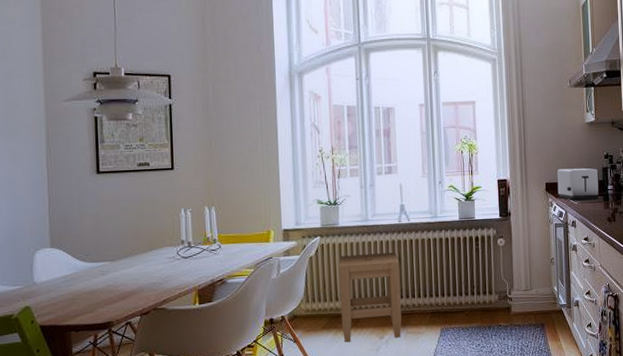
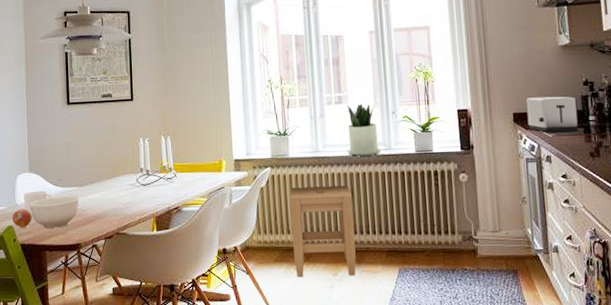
fruit: none [29,287,54,308] -> present [12,208,32,228]
mug: none [43,267,80,295] -> present [24,190,53,216]
bowl: none [51,271,111,307] -> present [29,196,80,228]
planter: none [396,174,429,224] -> present [347,103,382,156]

